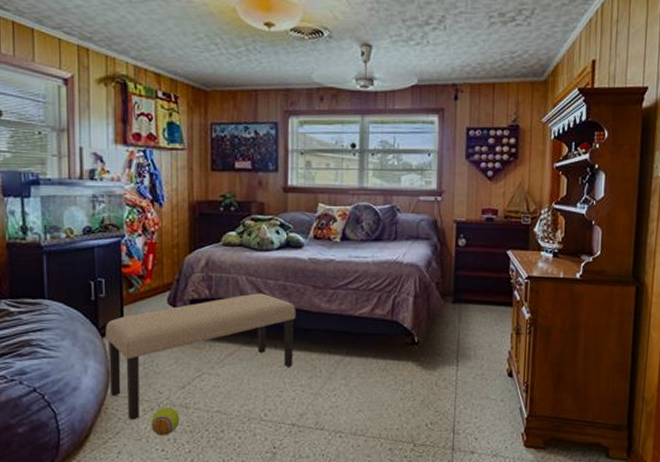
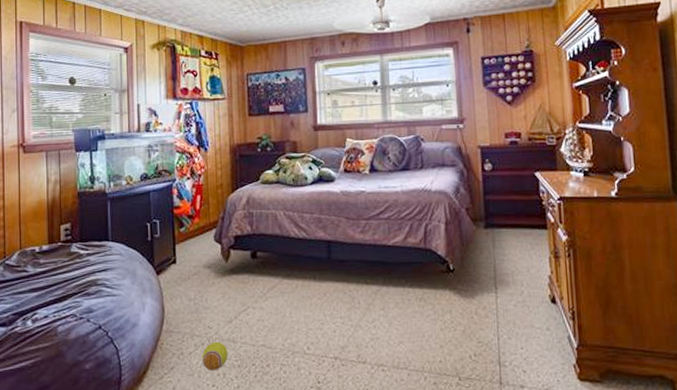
bench: present [105,293,296,420] -> none [160,227,332,355]

